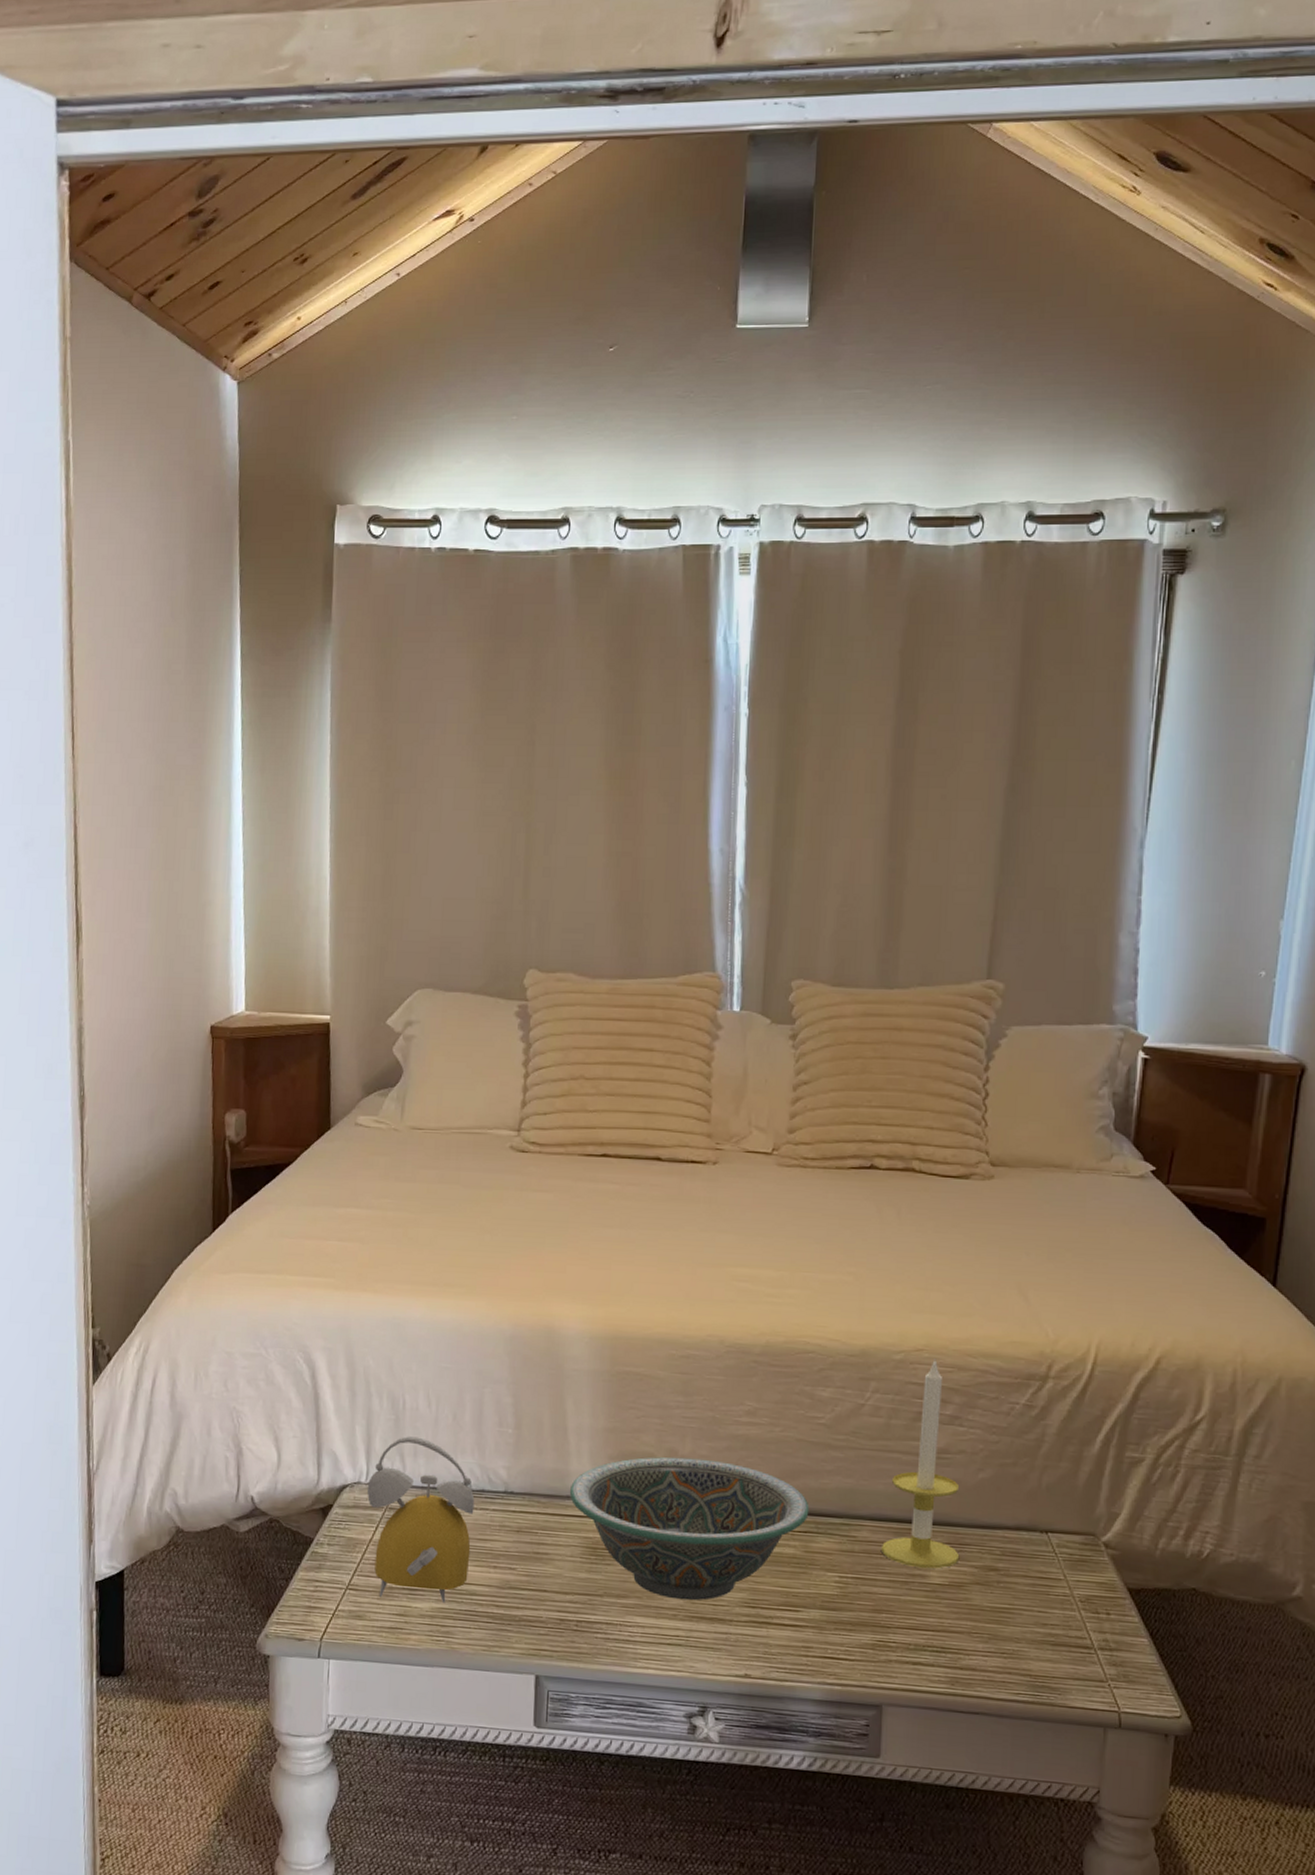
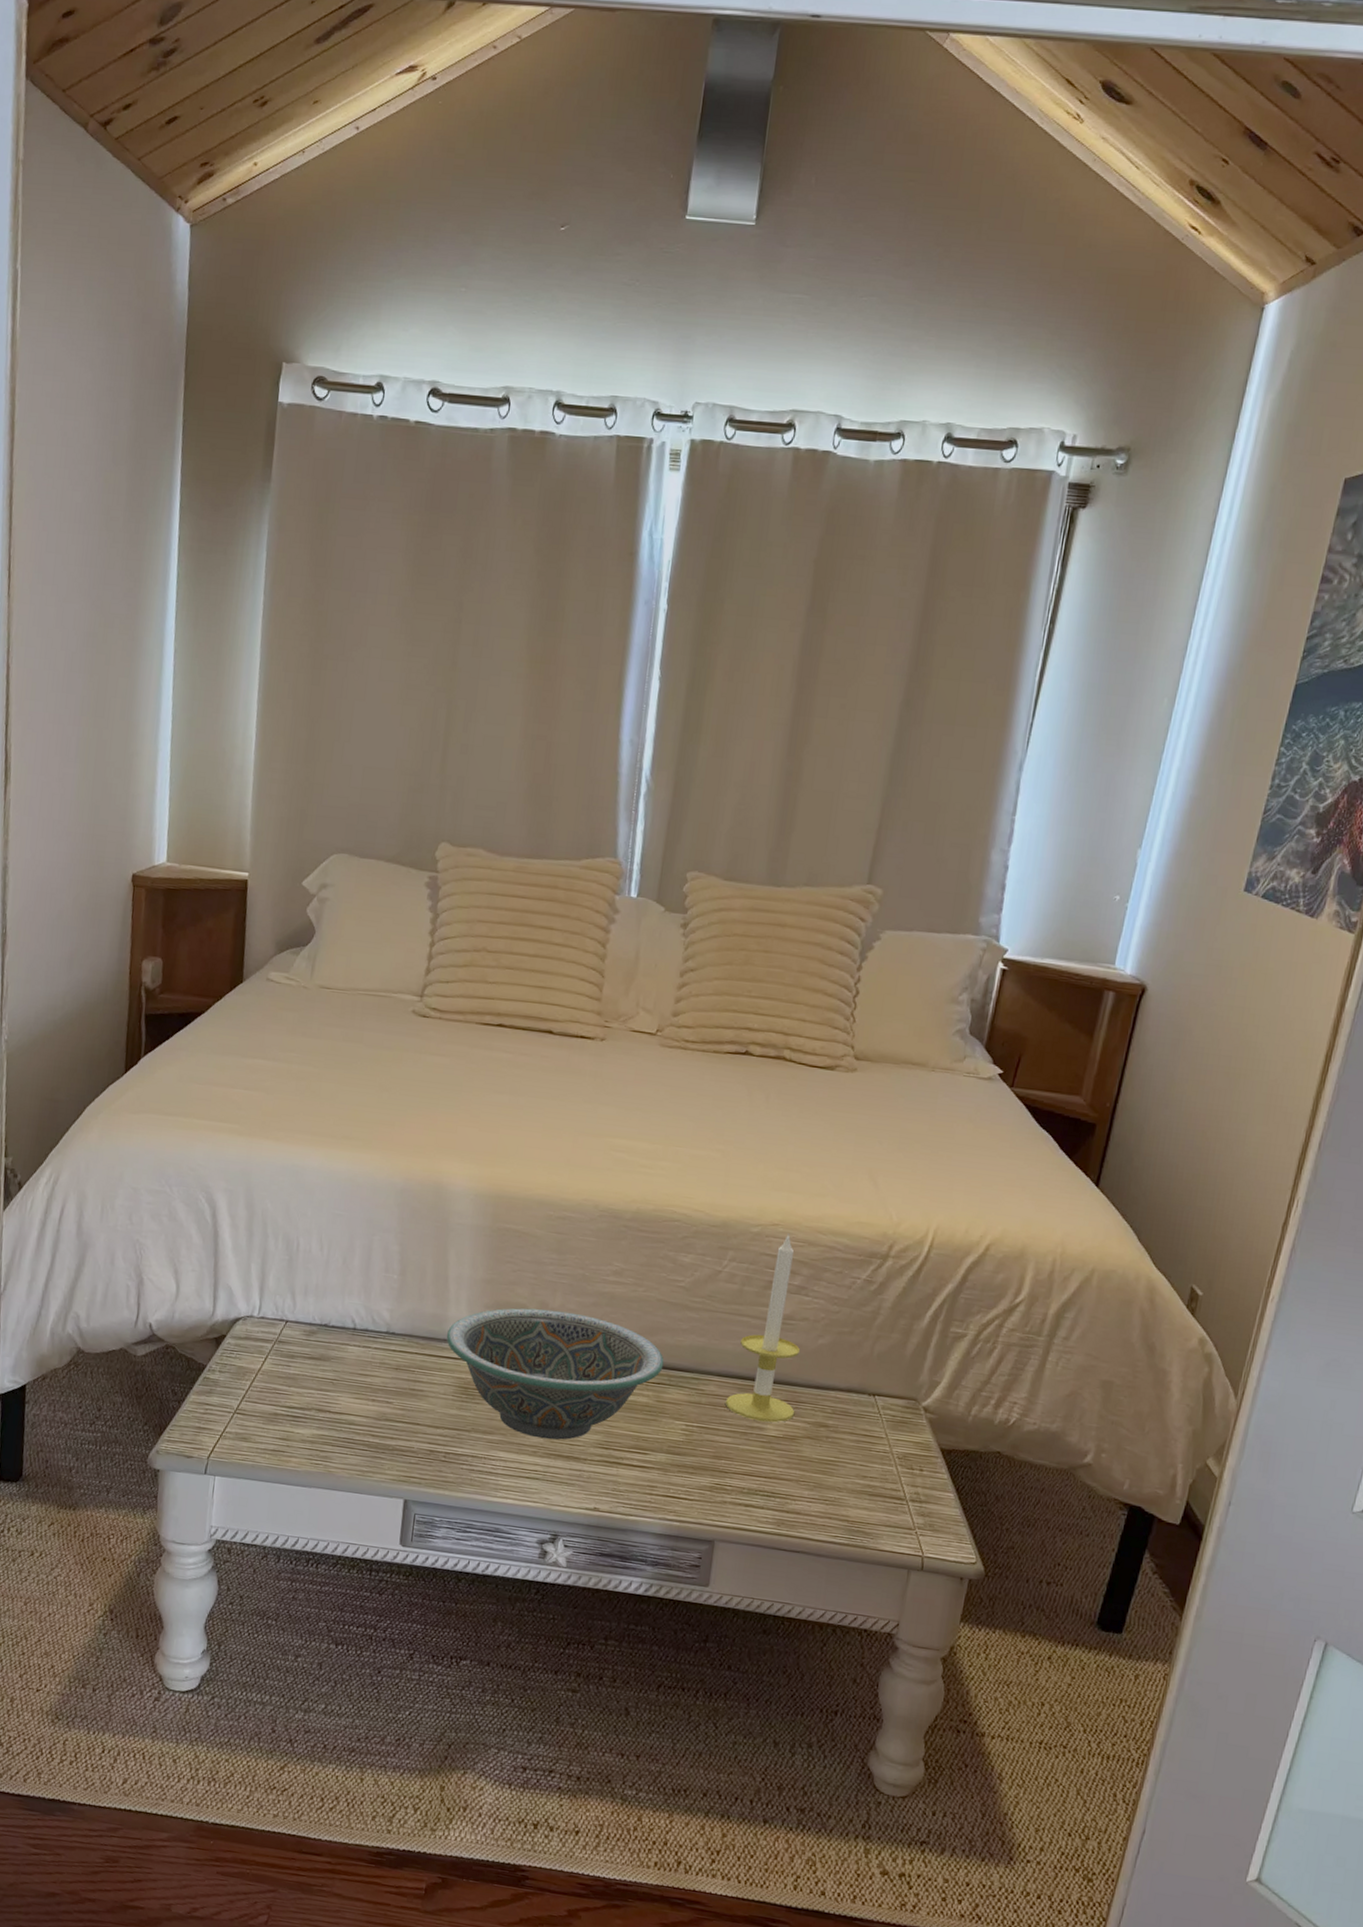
alarm clock: present [366,1436,475,1602] -> none [258,1276,359,1430]

